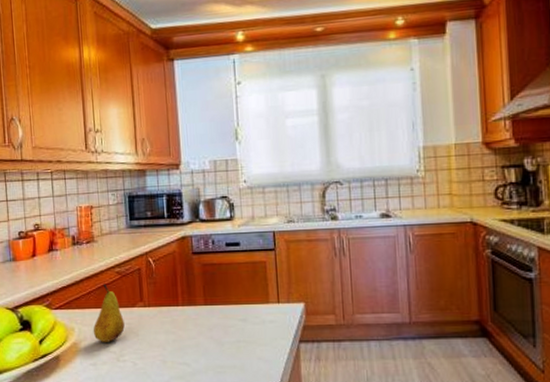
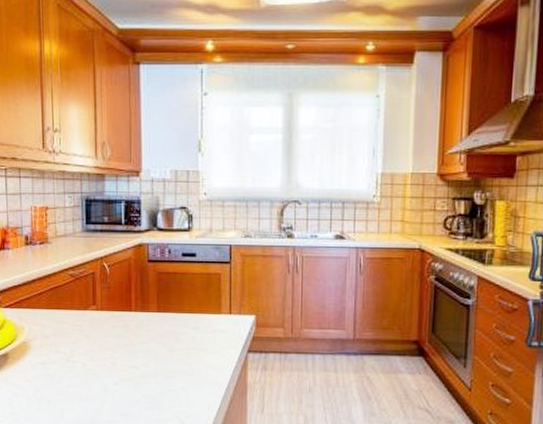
fruit: present [93,284,125,342] -> none [43,285,76,343]

